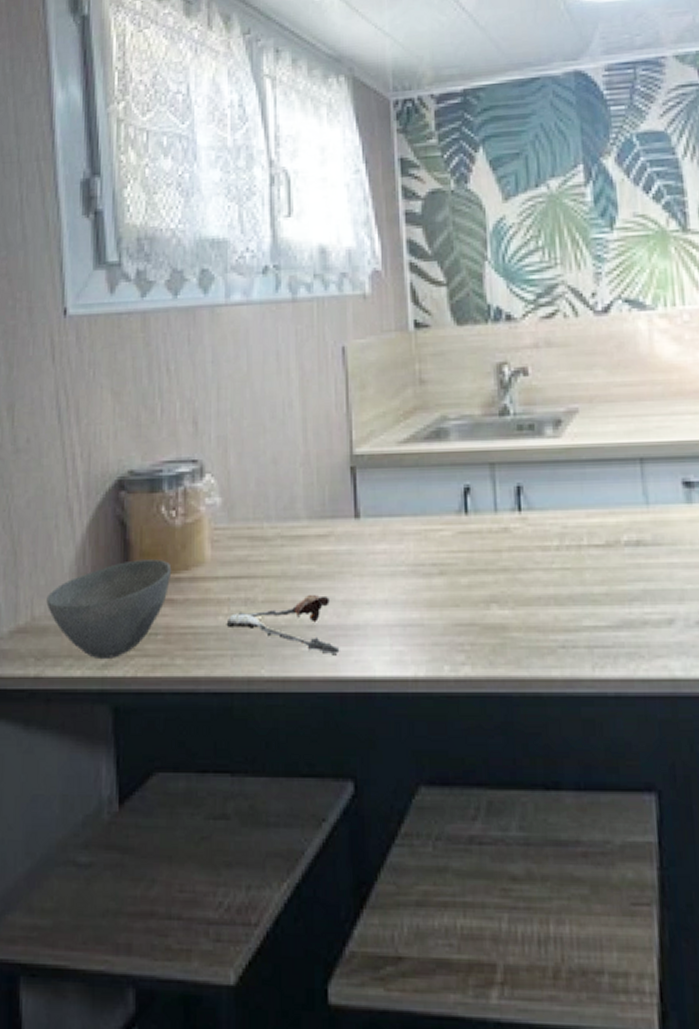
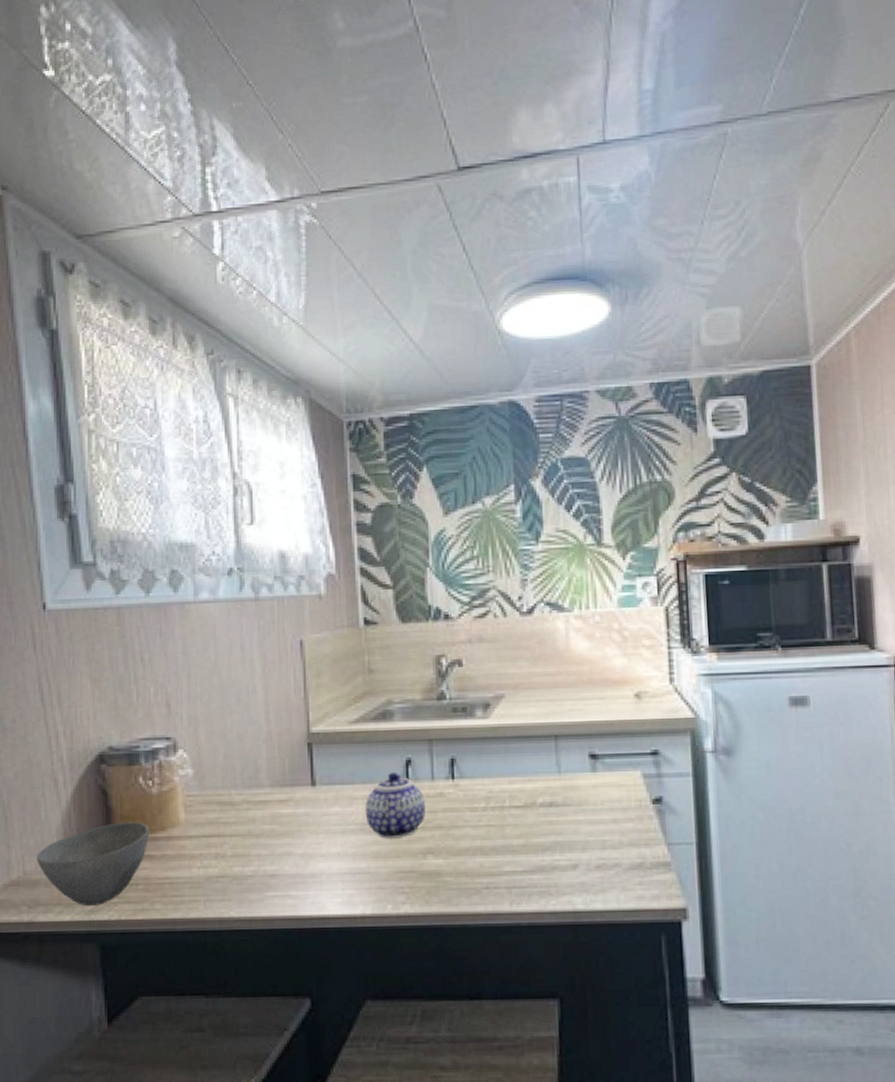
spoon: present [226,594,340,654] -> none [199,849,299,897]
teapot: none [416,501,488,583] -> present [365,772,425,839]

